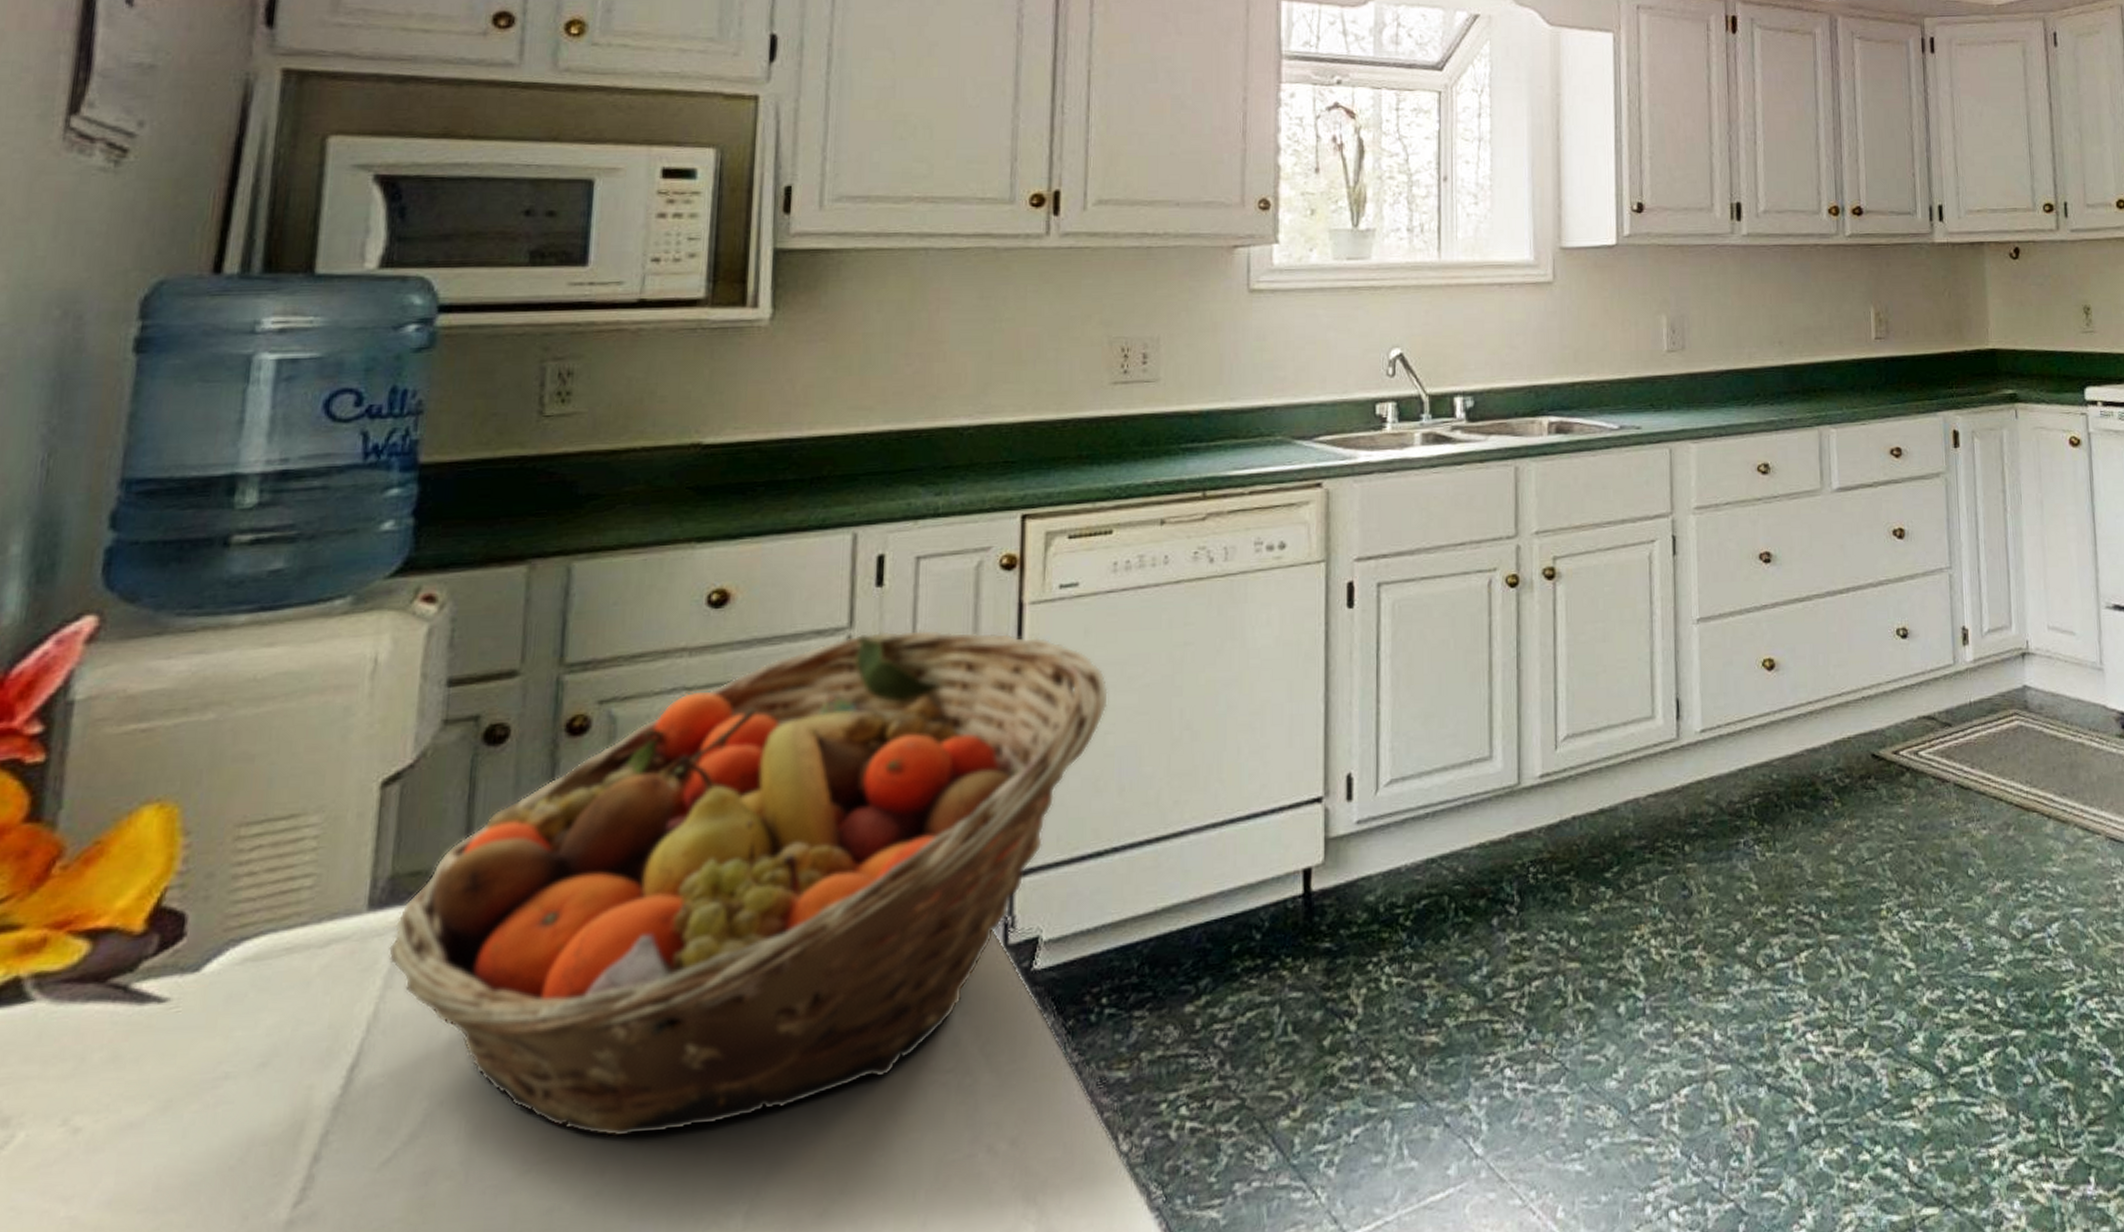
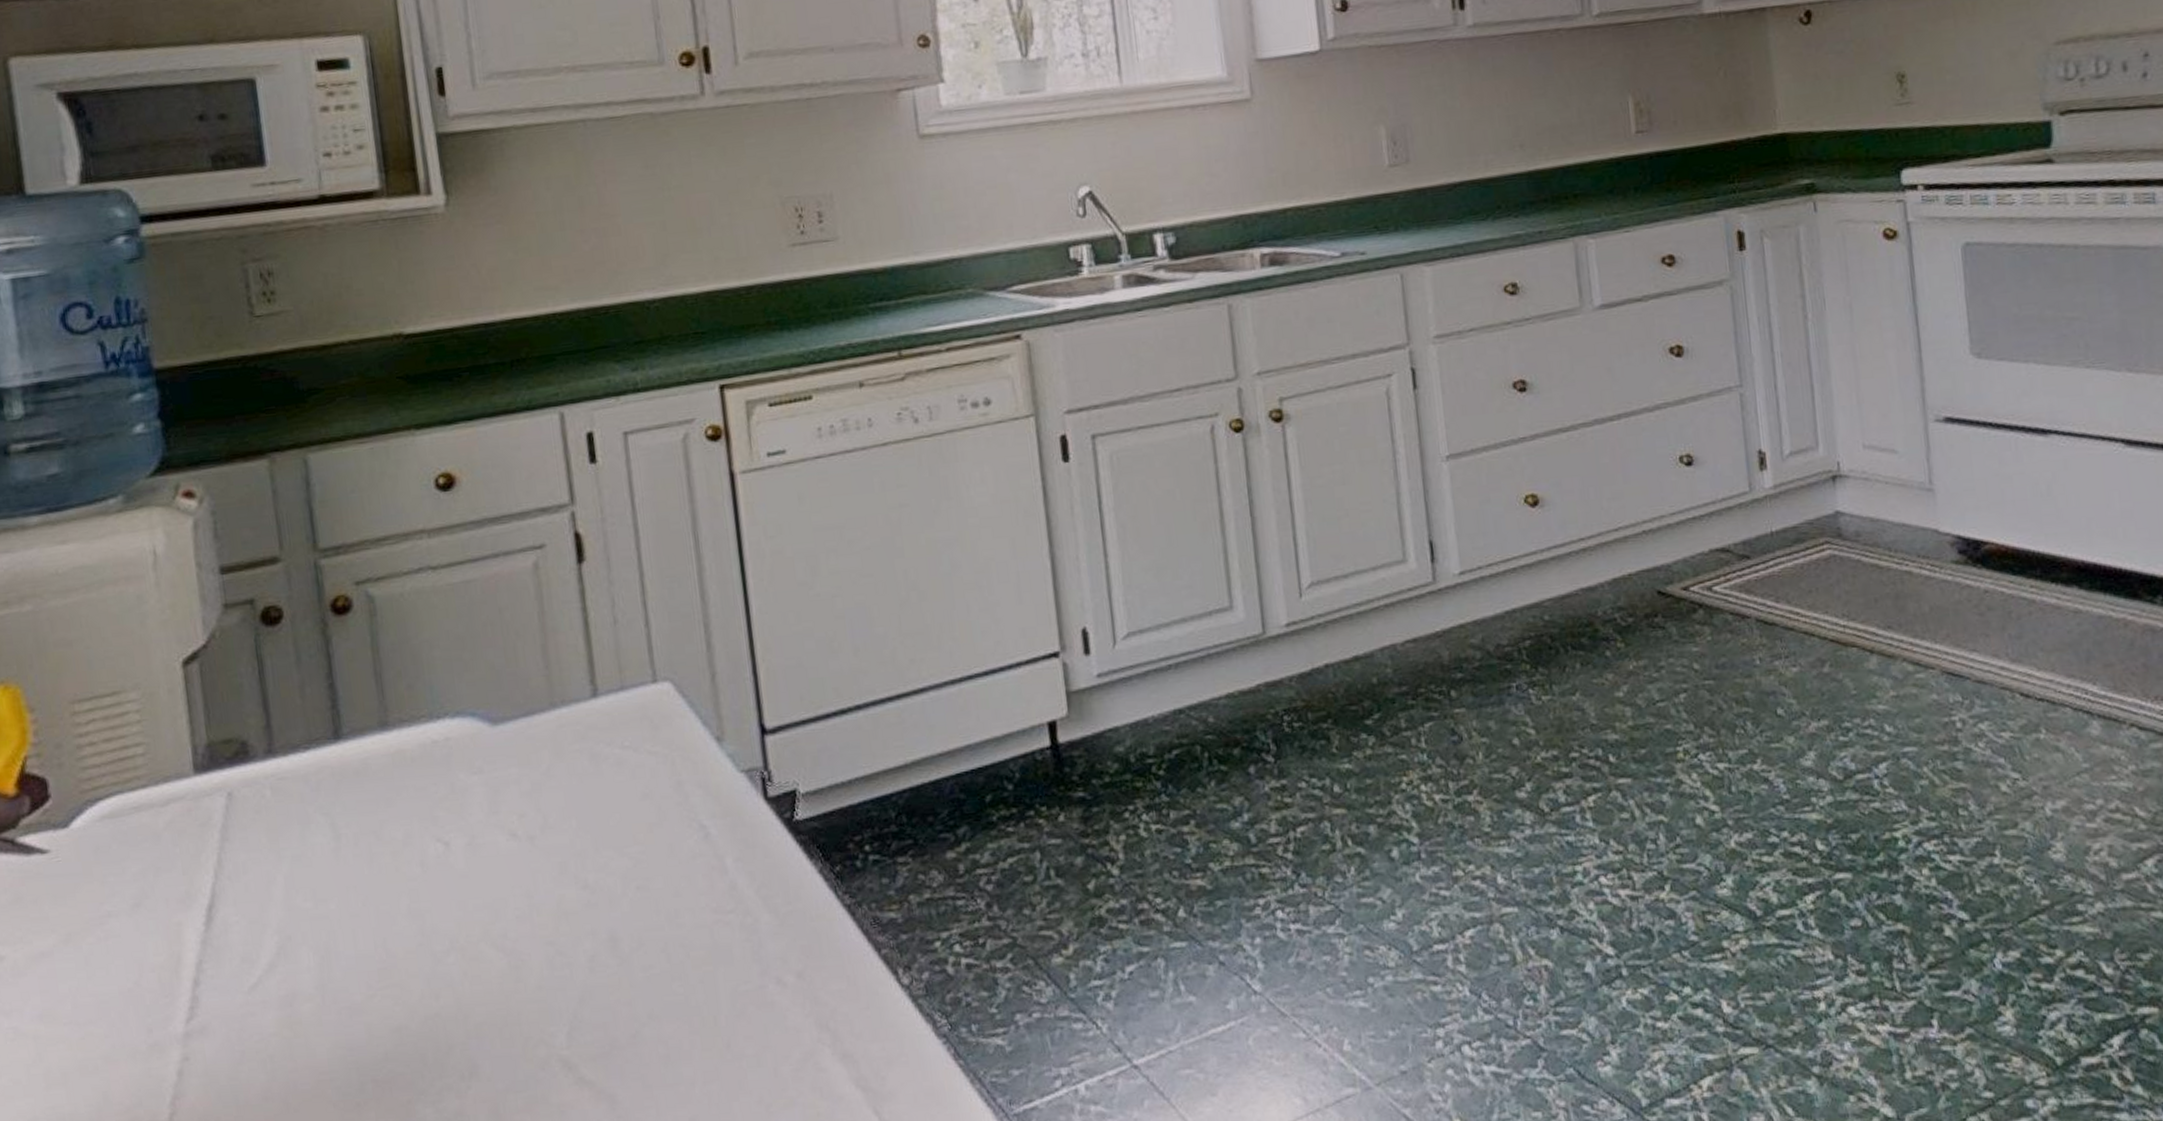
fruit basket: present [387,629,1109,1137] -> none [218,502,832,968]

